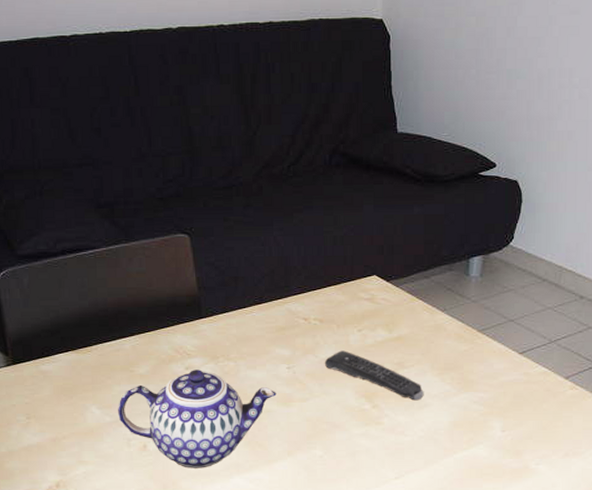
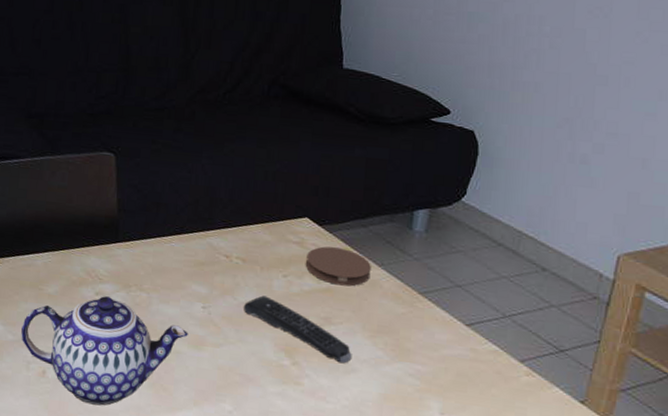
coaster: none [377,299,435,333] -> present [305,246,371,286]

